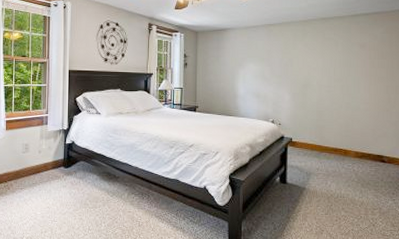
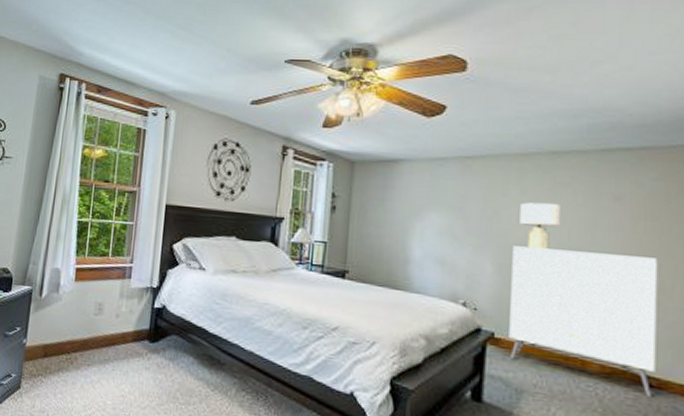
dresser: none [301,81,387,169] -> present [509,246,658,398]
lamp: none [304,52,328,82] -> present [520,202,560,250]

